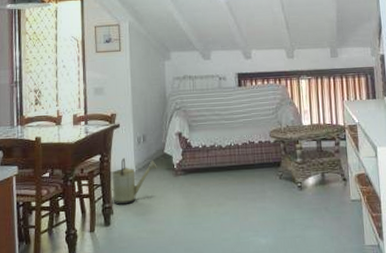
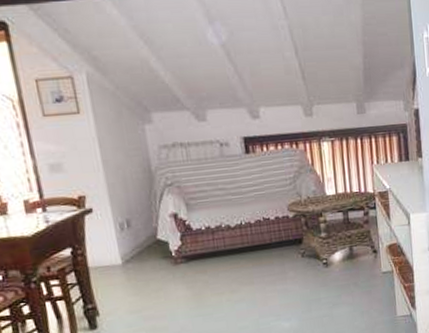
watering can: present [110,158,157,206] -> none [89,248,150,305]

